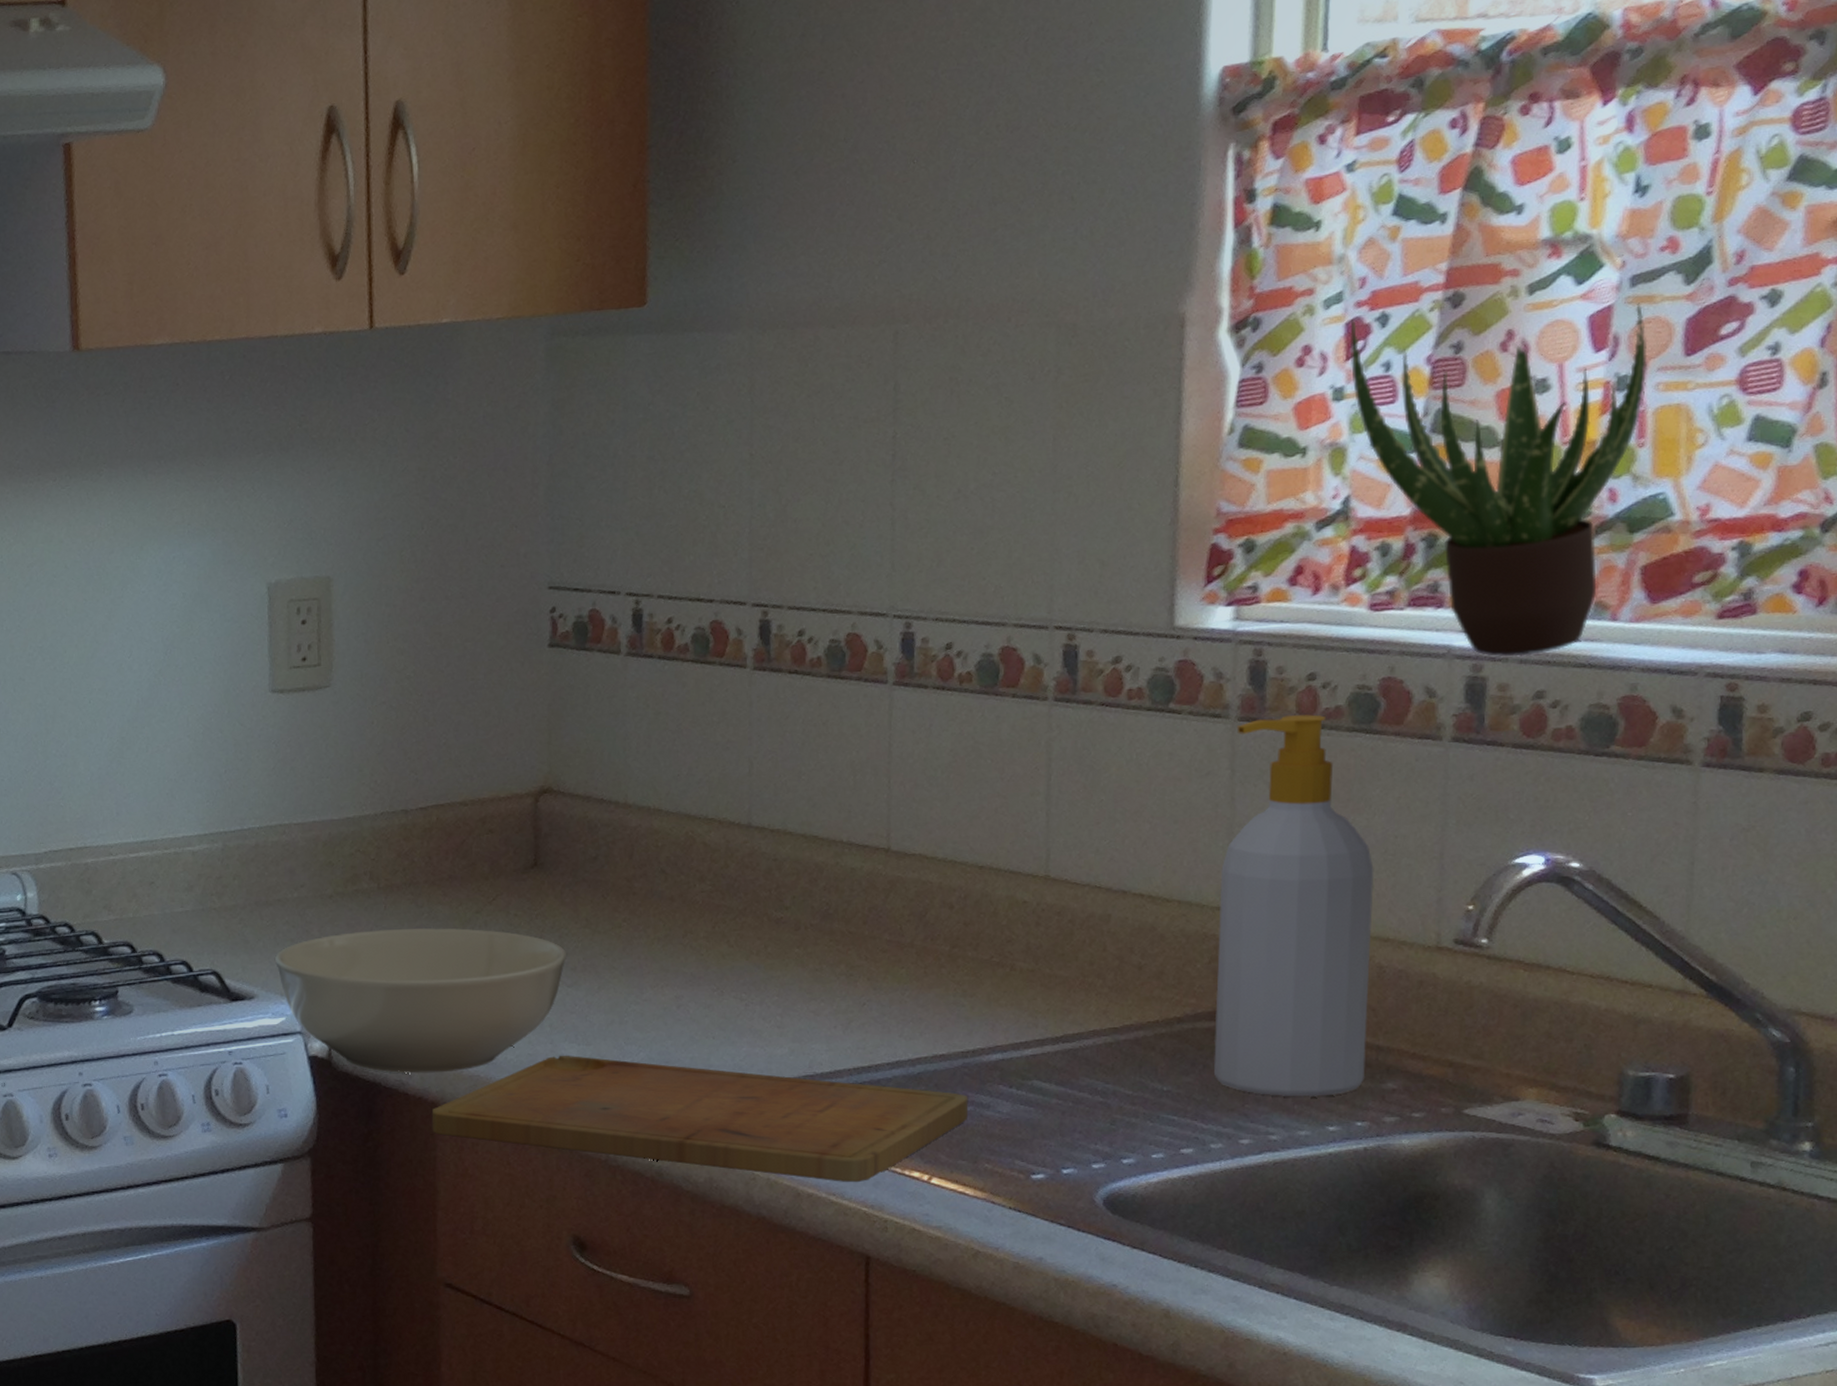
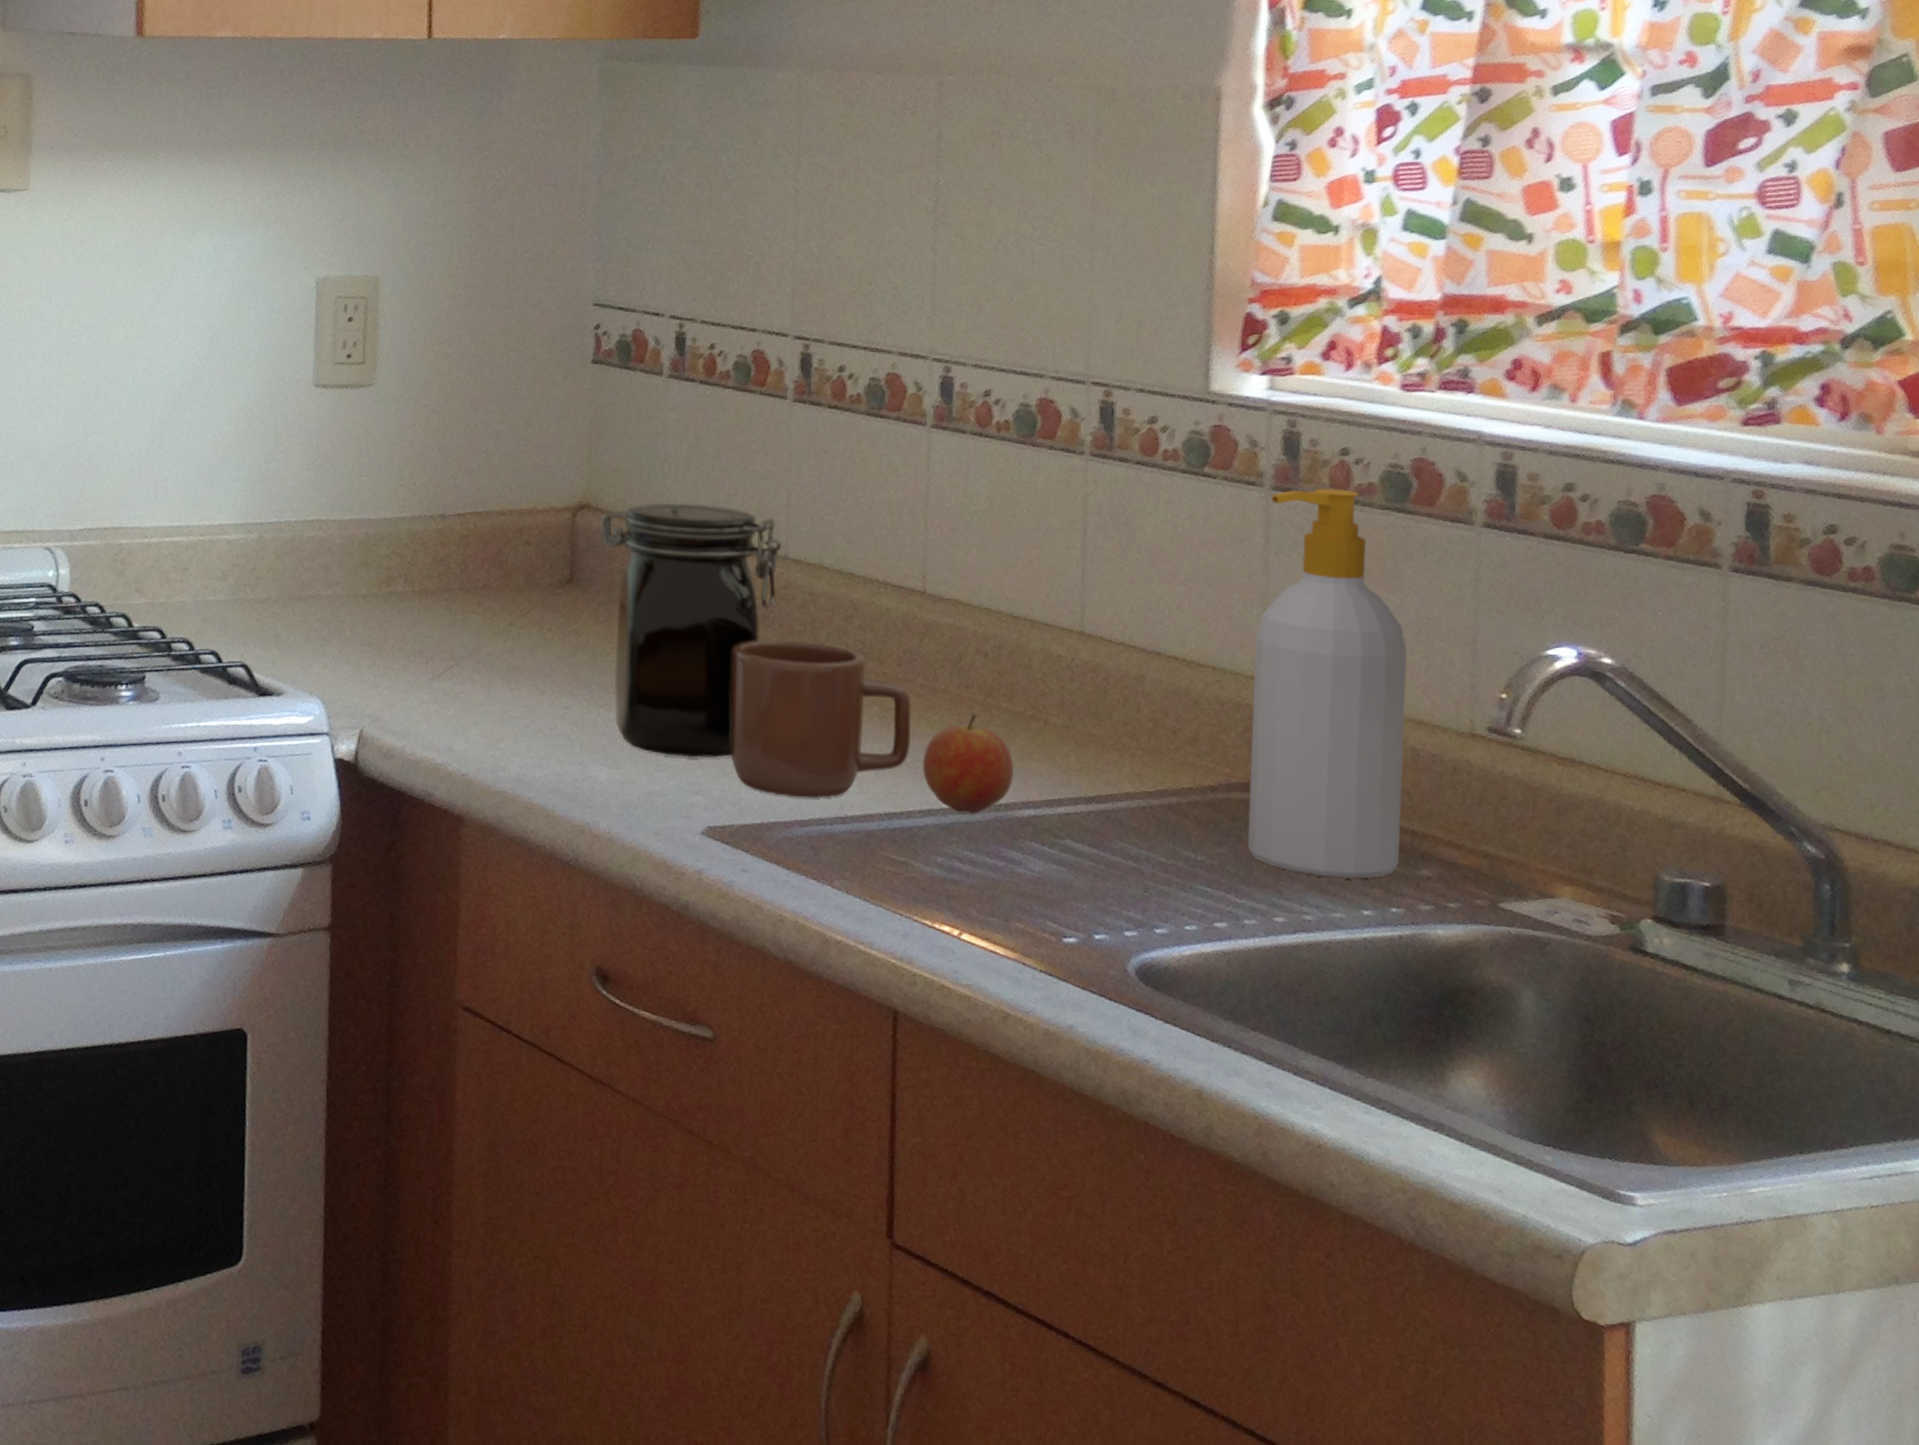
bowl: present [274,928,568,1074] -> none [305,633,600,786]
cutting board: present [431,1055,969,1183] -> none [456,777,1000,933]
jar: none [563,779,746,1029] -> present [600,502,783,758]
mug: none [697,907,878,1059] -> present [730,639,911,798]
fruit: none [889,965,981,1063] -> present [922,714,1014,815]
potted plant: present [1349,303,1647,657] -> none [1380,106,1669,448]

